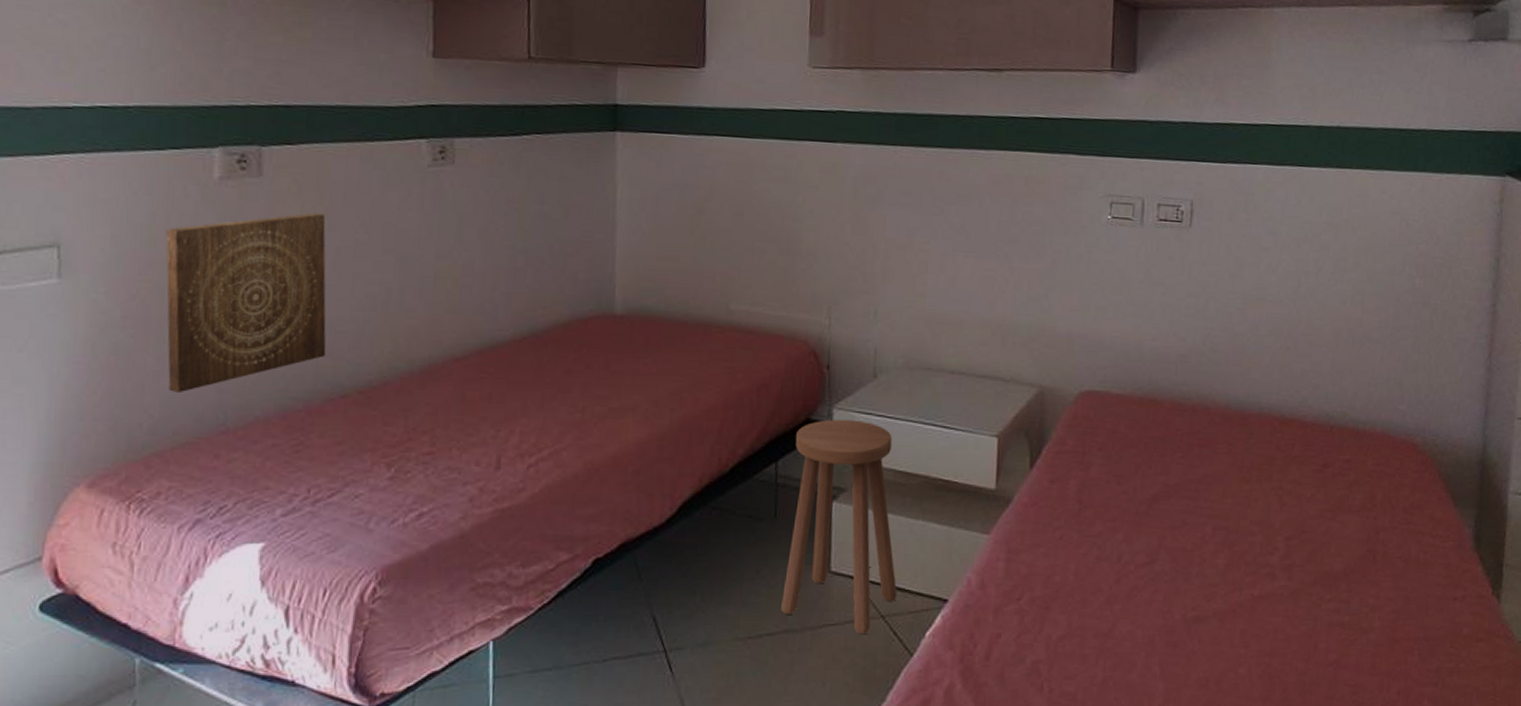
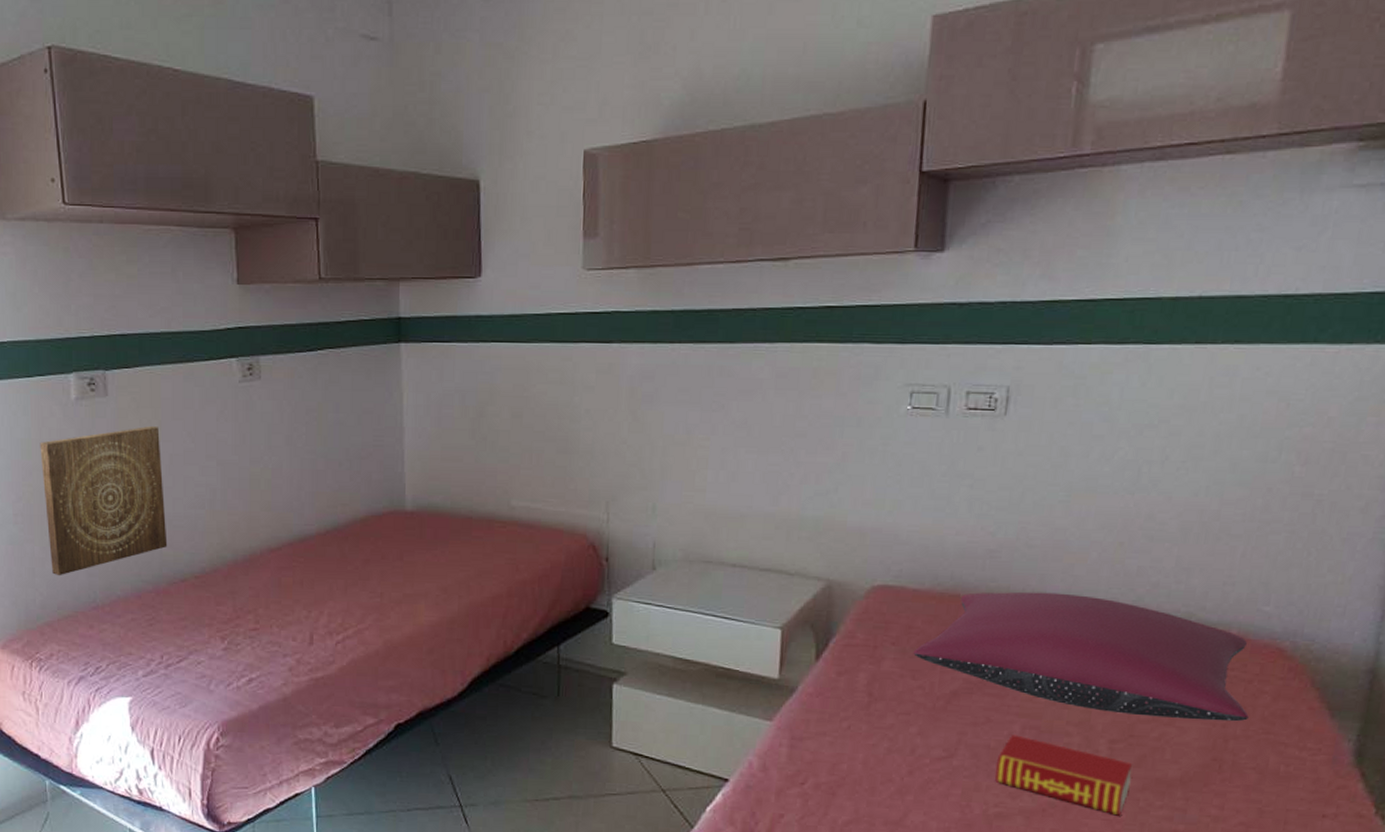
stool: present [781,419,897,635] -> none [566,608,677,806]
pillow: none [1118,395,1394,514] -> present [913,591,1249,722]
book: none [1191,536,1306,612] -> present [995,734,1133,816]

